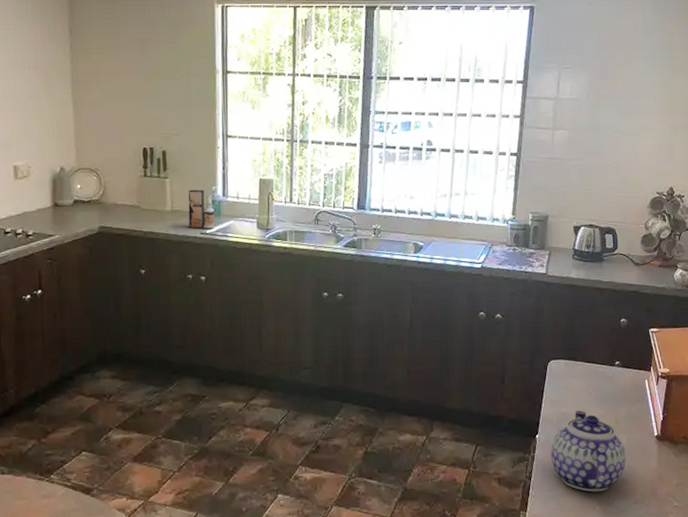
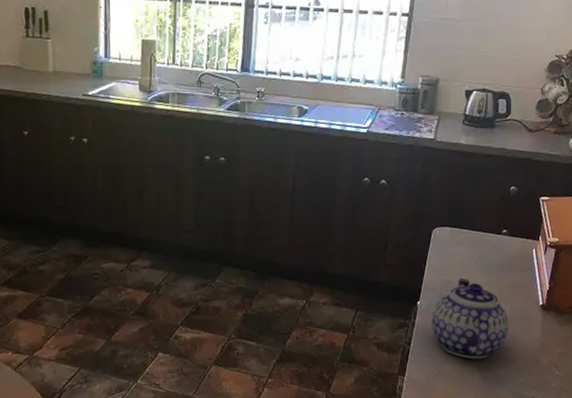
spray bottle: present [188,189,215,229] -> none [70,50,97,91]

